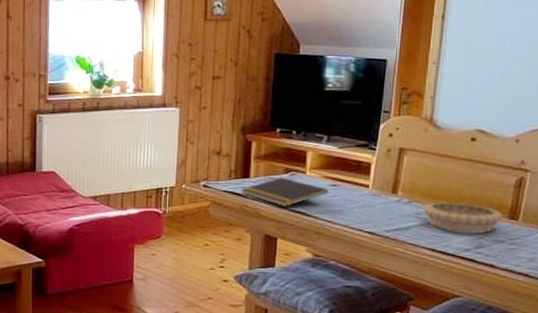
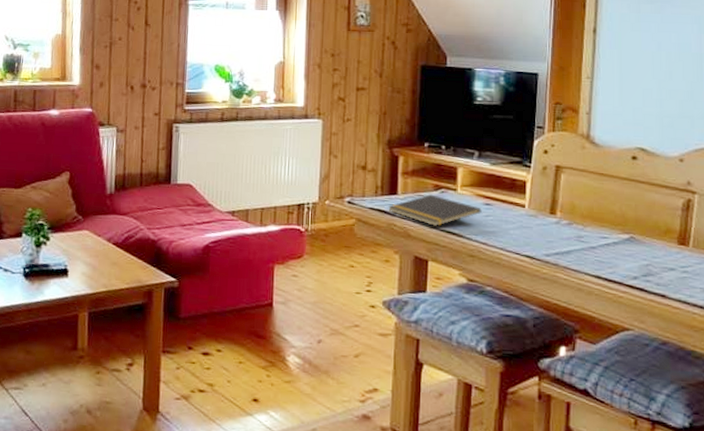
decorative bowl: present [424,202,502,233] -> none [585,224,671,259]

